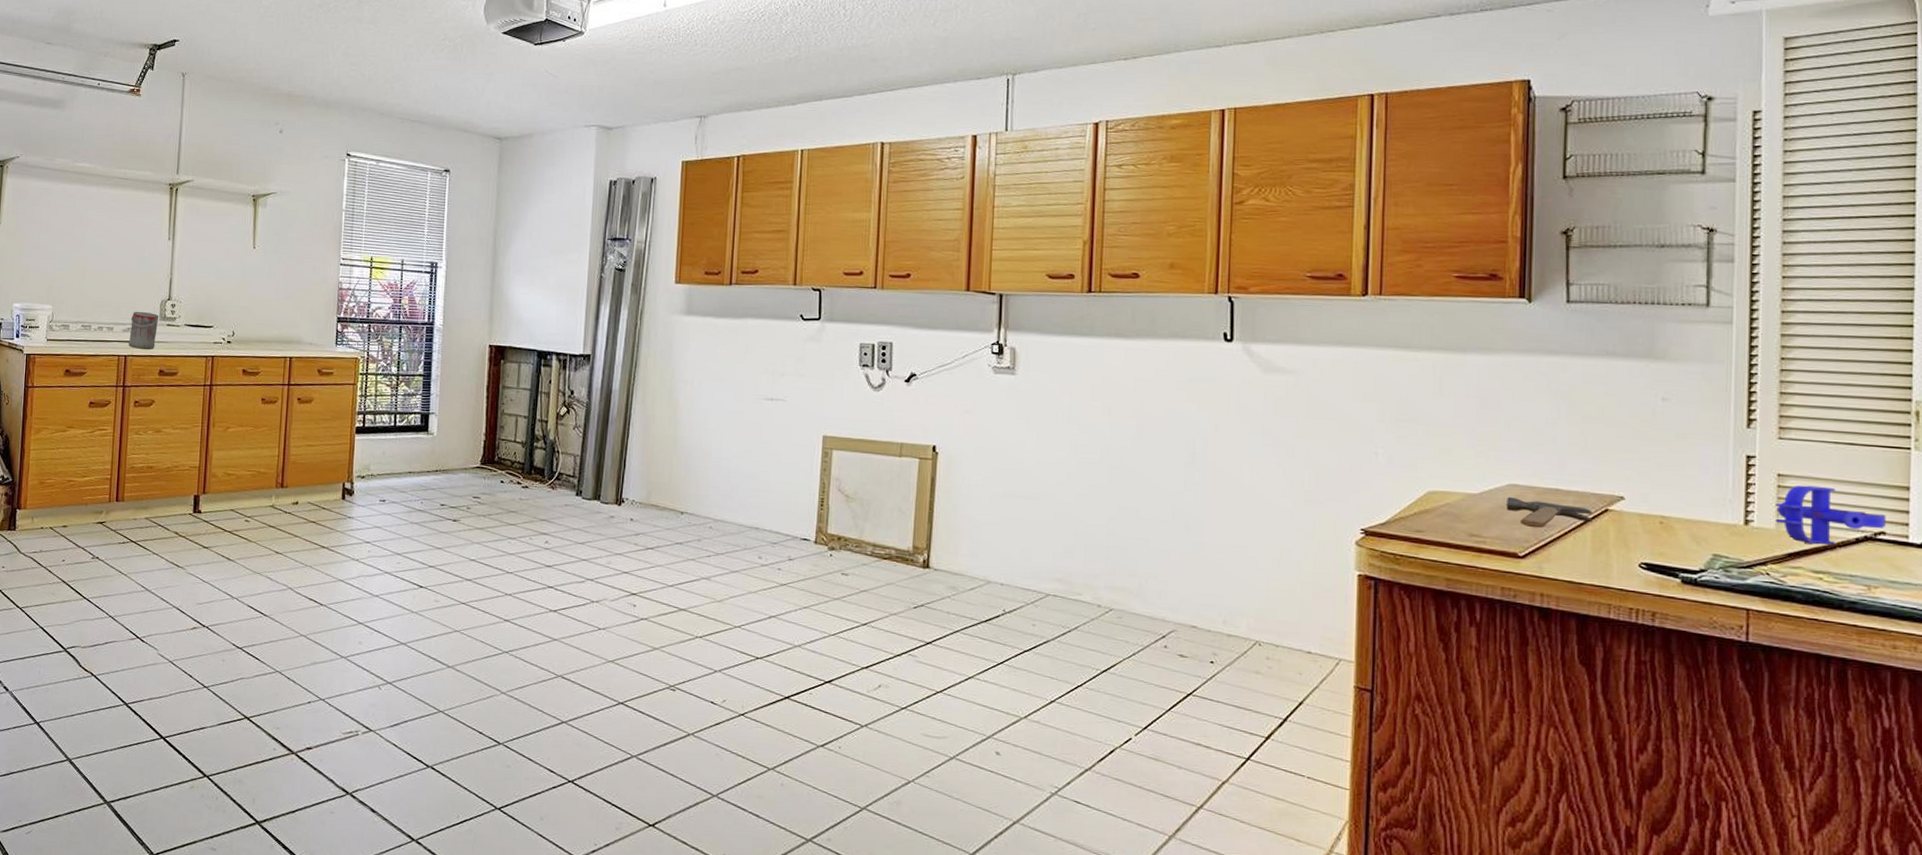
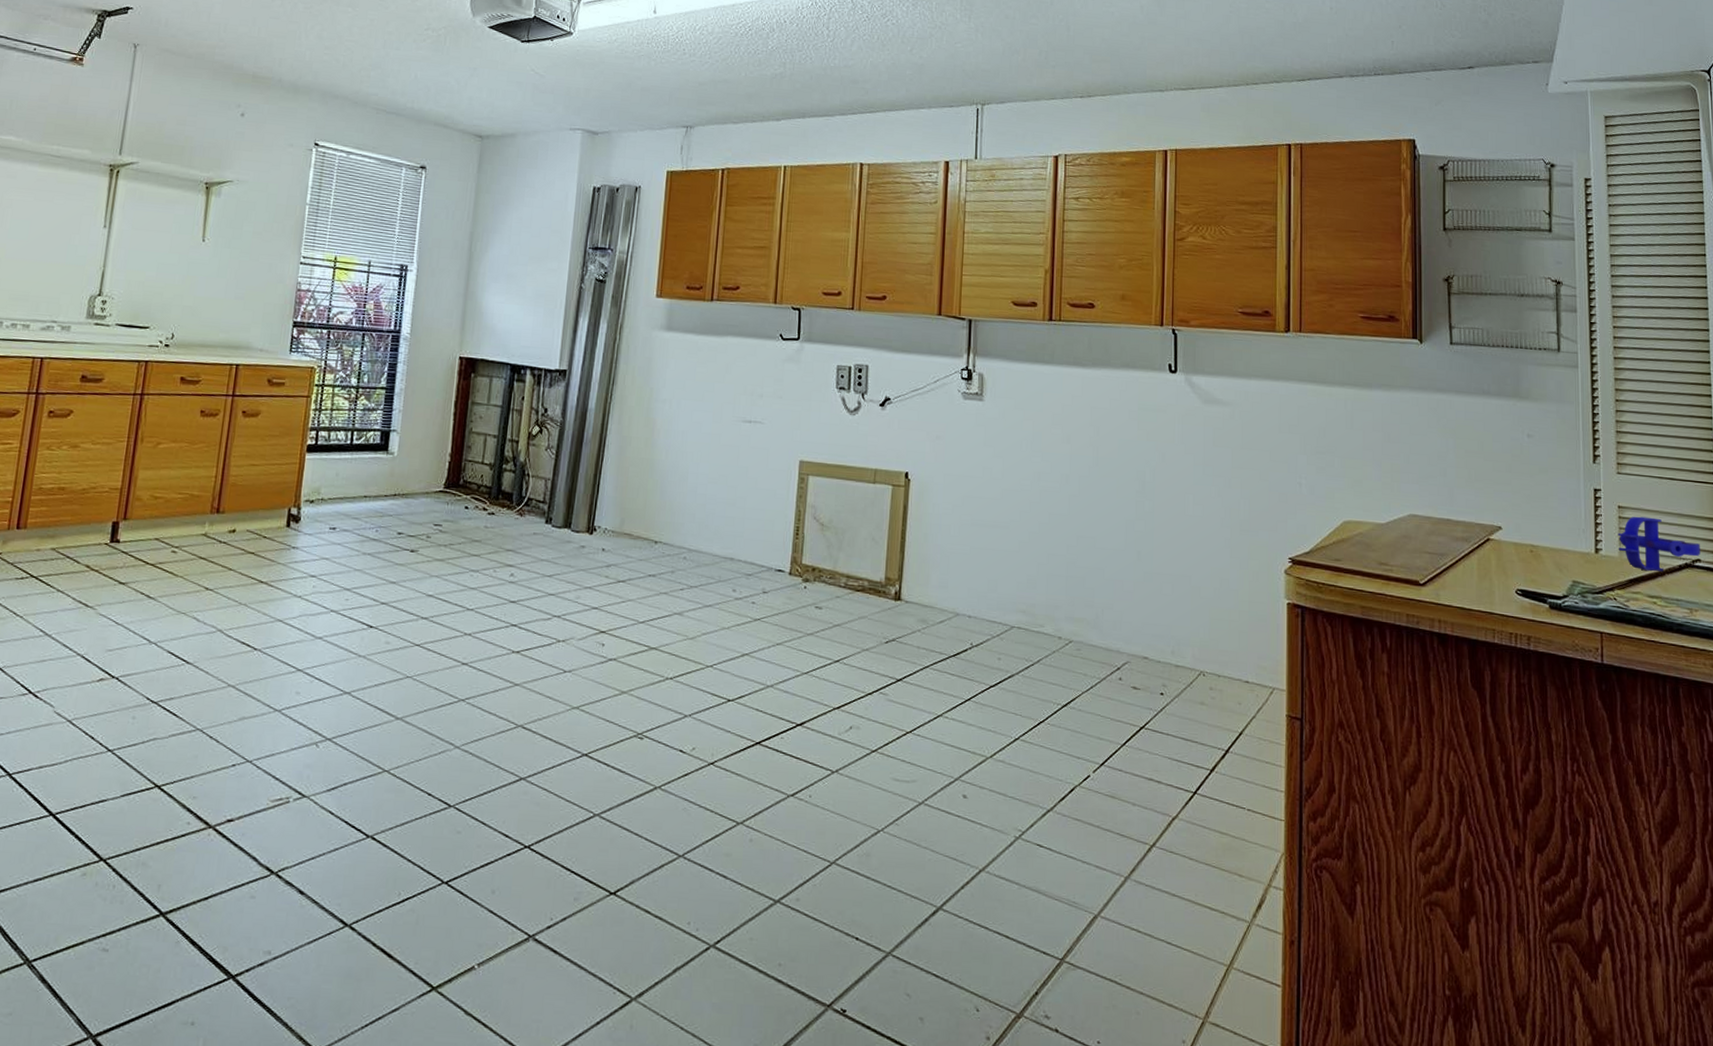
paint can: present [129,311,159,351] -> none [47,307,86,353]
claw hammer: present [1506,496,1593,529] -> none [1408,526,1478,557]

